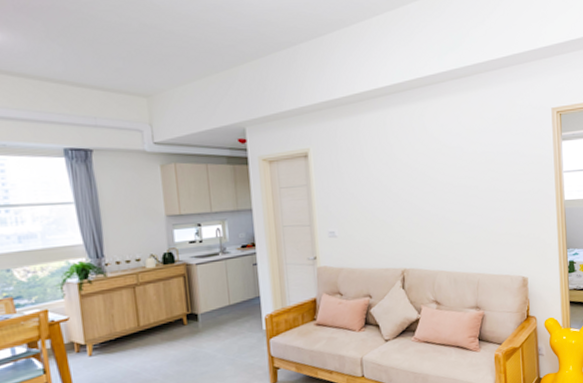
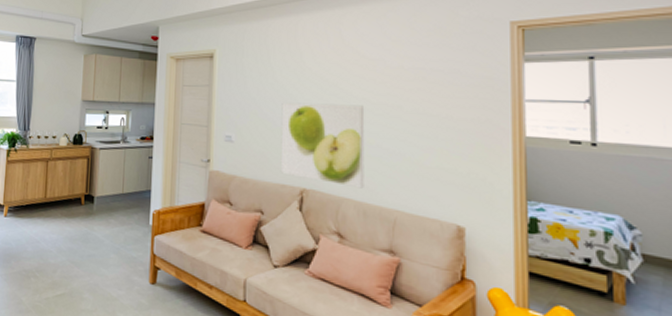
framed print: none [378,189,453,261] -> present [280,102,365,189]

